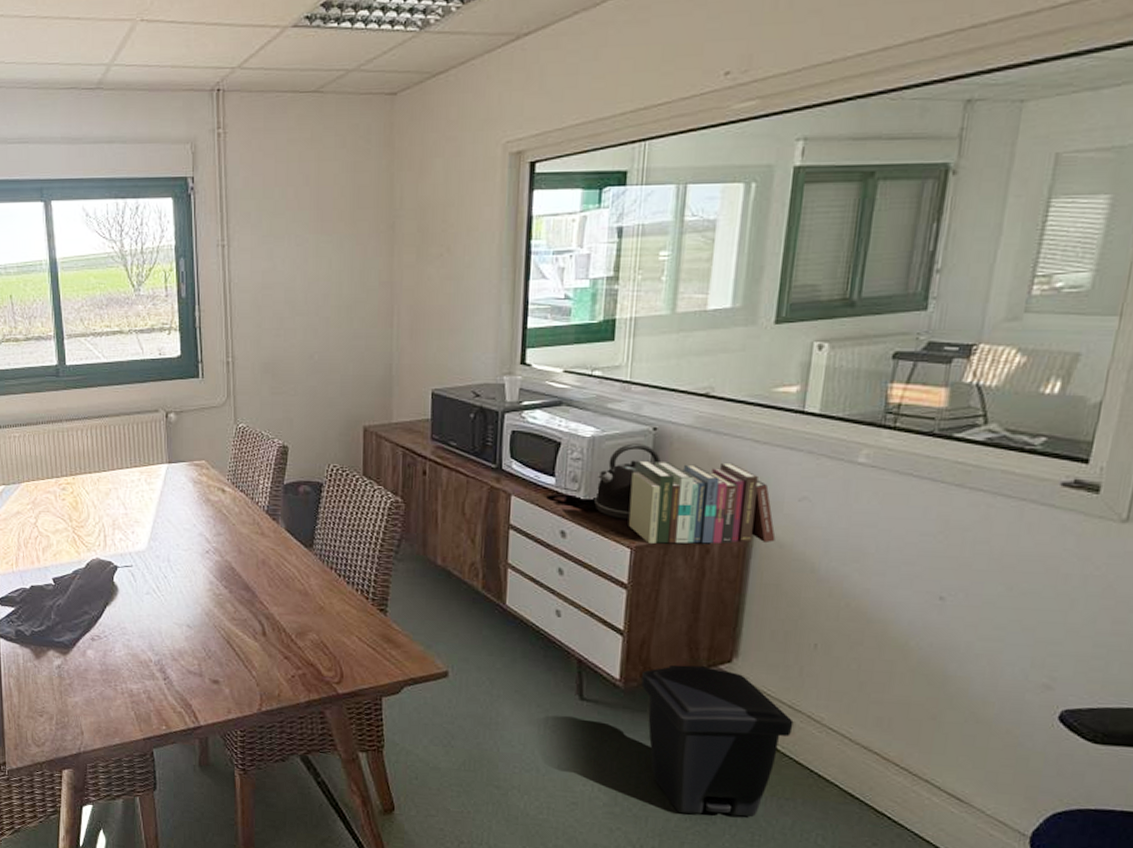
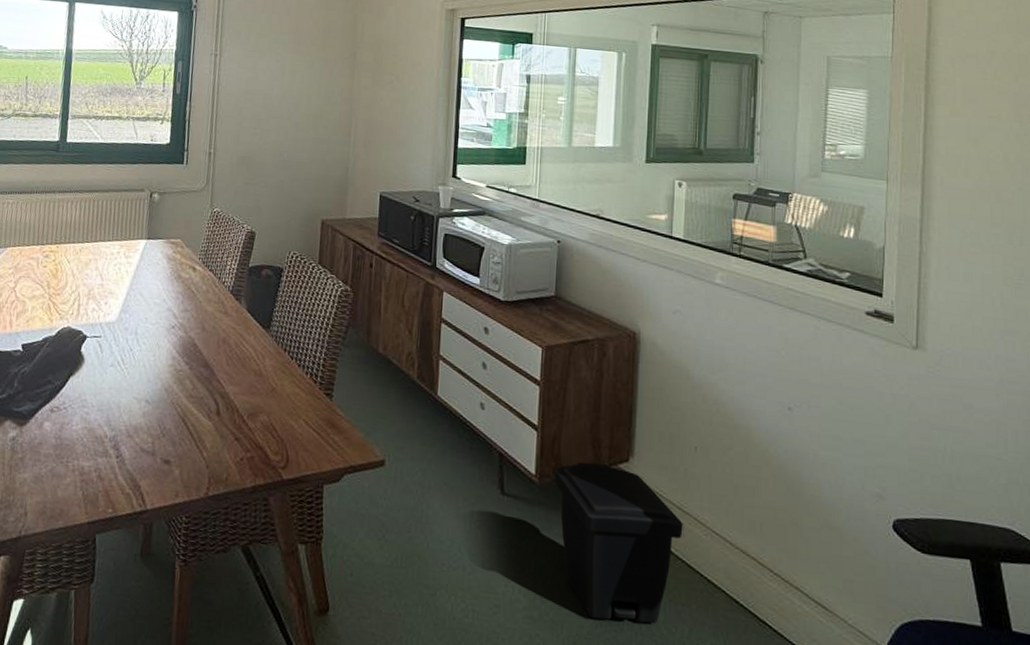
kettle: present [594,443,661,519] -> none [512,252,564,320]
books: present [628,460,776,545] -> none [539,267,657,349]

